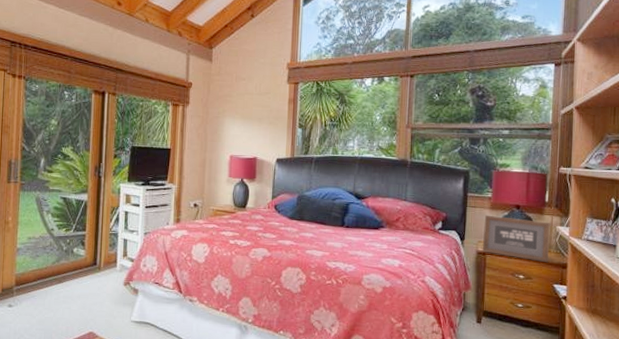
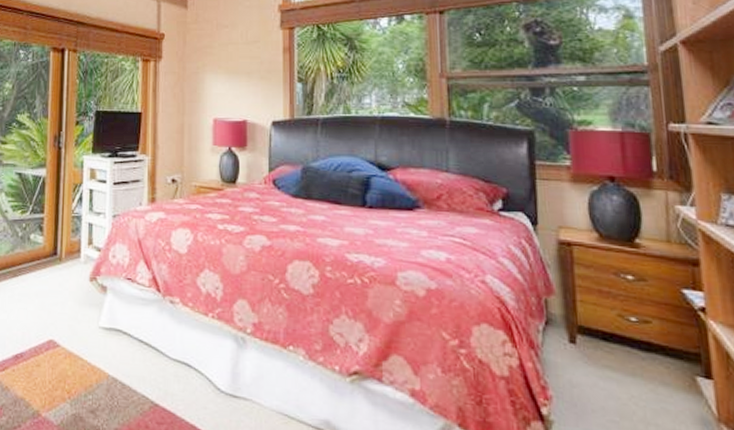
picture frame: present [482,215,551,263] -> none [563,190,670,258]

